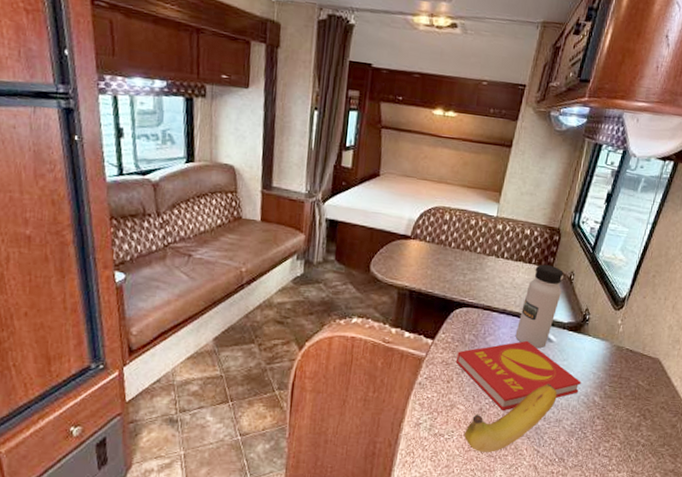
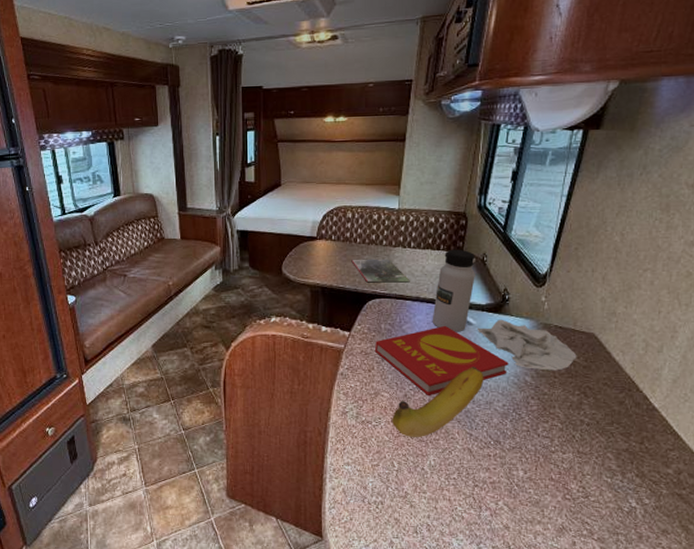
magazine: none [443,263,499,294] -> present [351,259,410,283]
tissue: none [557,338,642,393] -> present [478,319,577,371]

